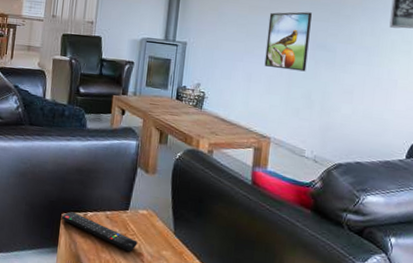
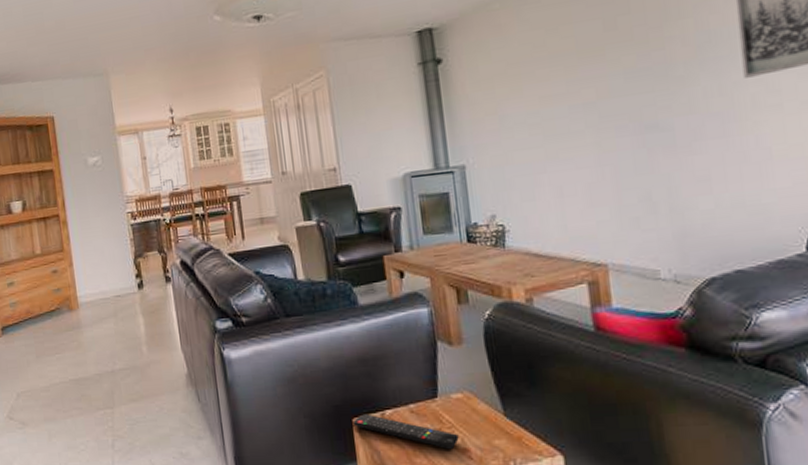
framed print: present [264,12,312,72] -> none [569,85,637,172]

